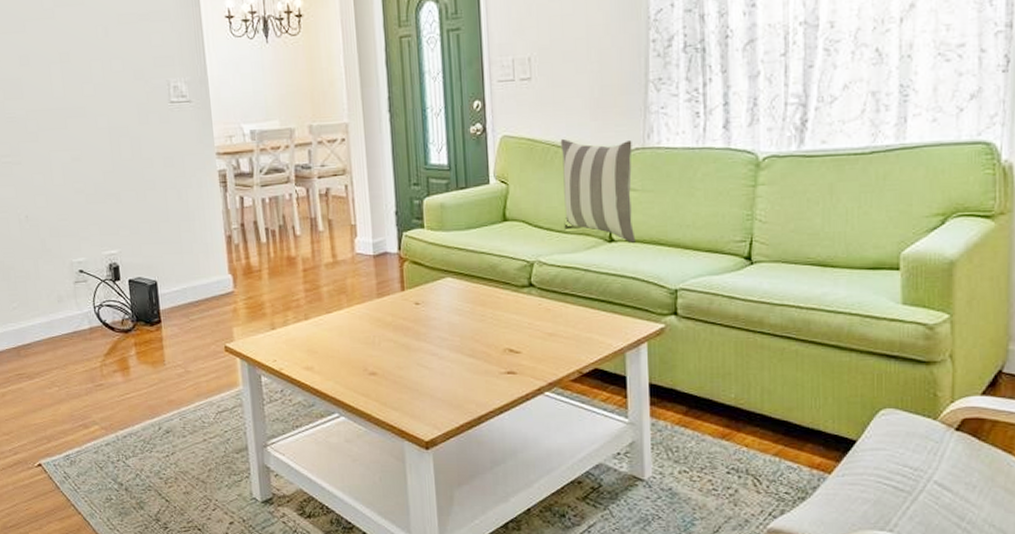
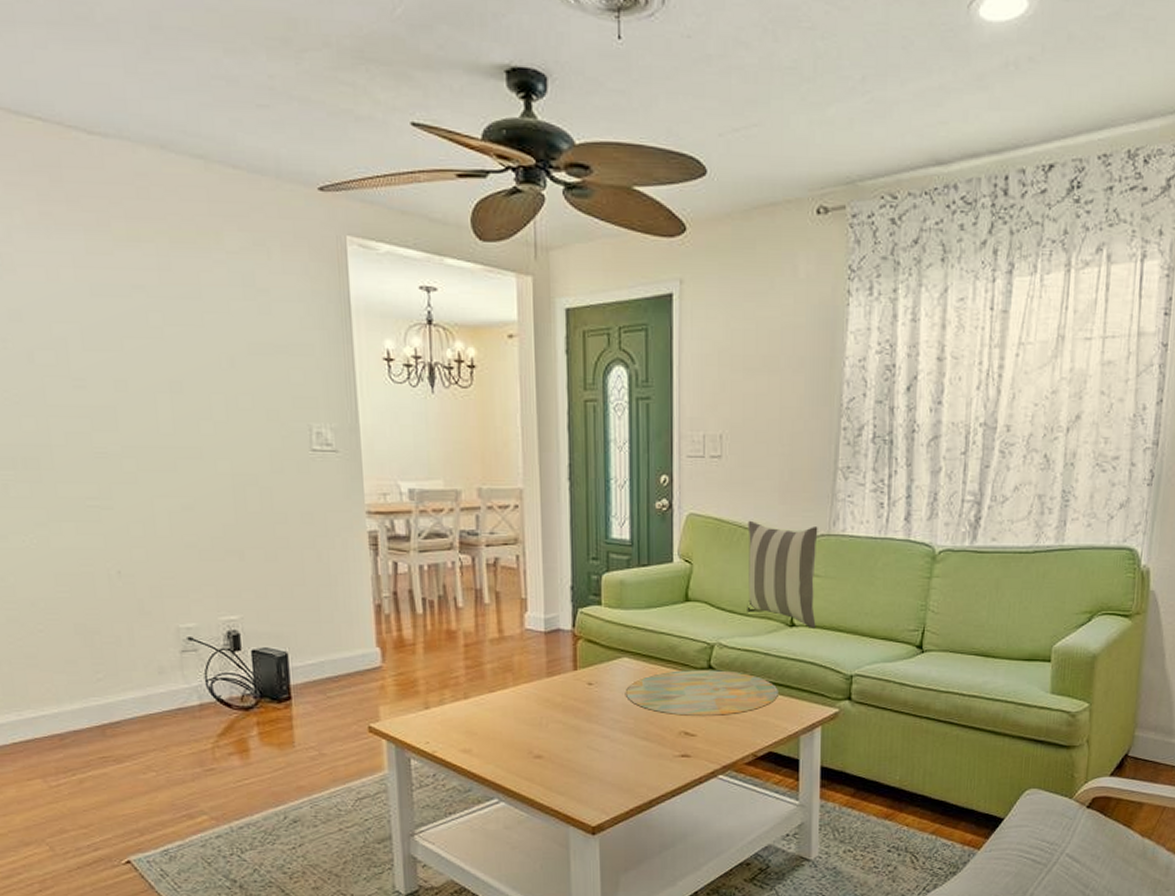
decorative tray: none [451,287,601,334] -> present [626,670,778,717]

